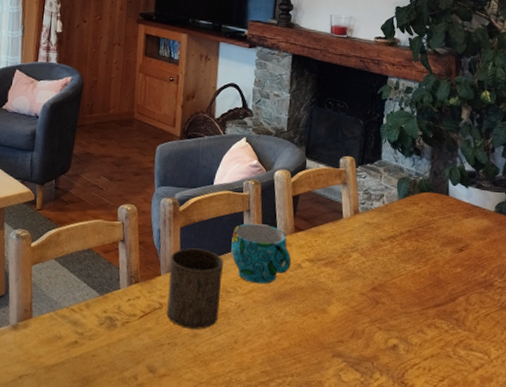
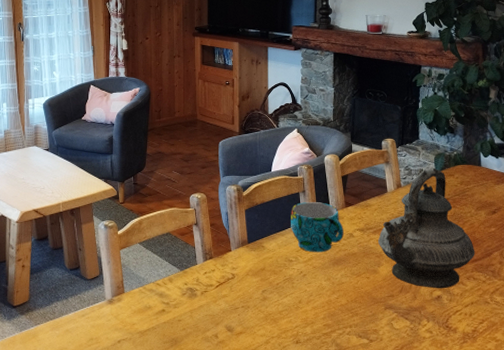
cup: present [167,248,224,329] -> none [239,226,286,294]
teapot: none [329,194,438,337] -> present [378,168,475,289]

